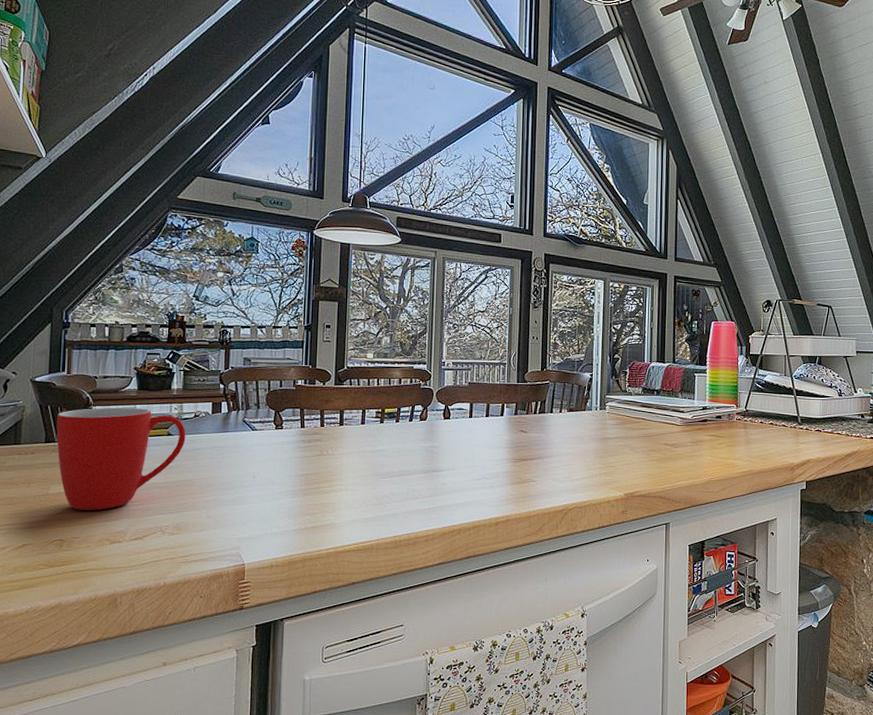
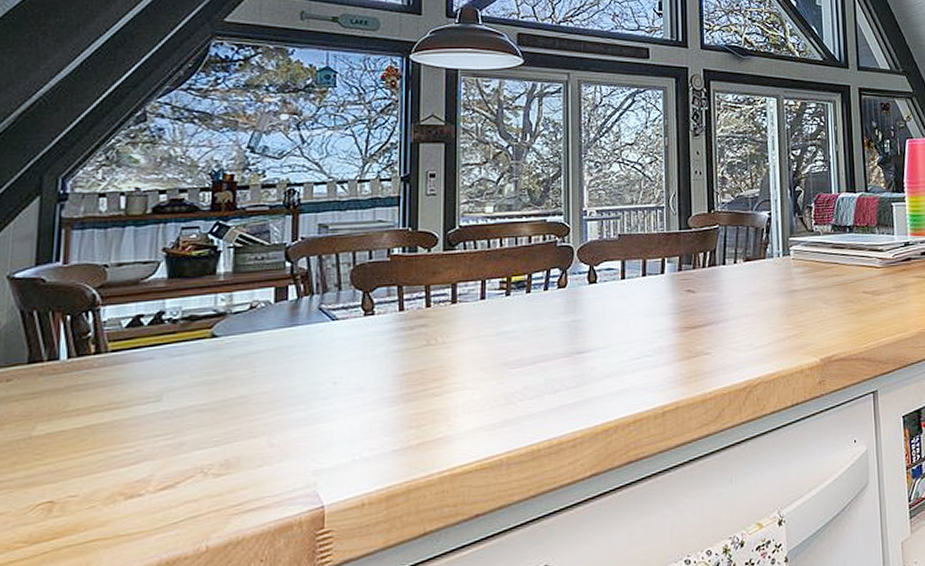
mug: present [56,407,186,511] -> none [46,303,238,456]

